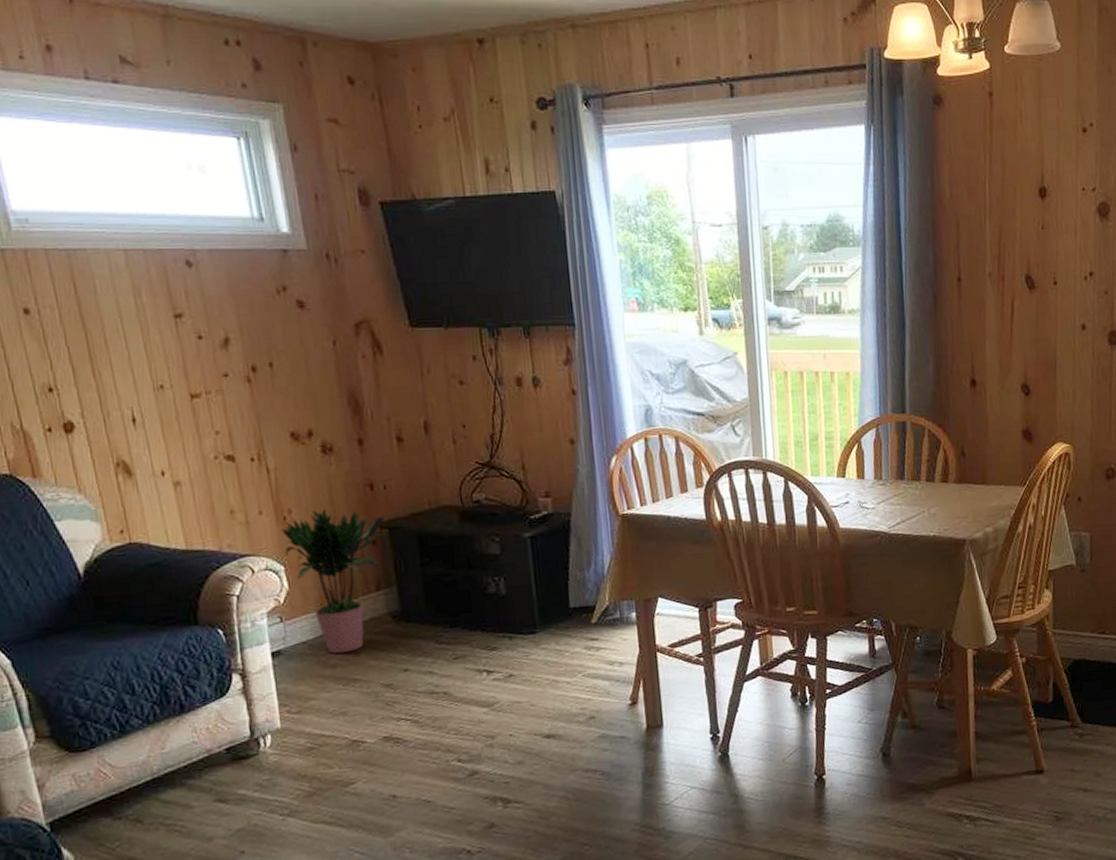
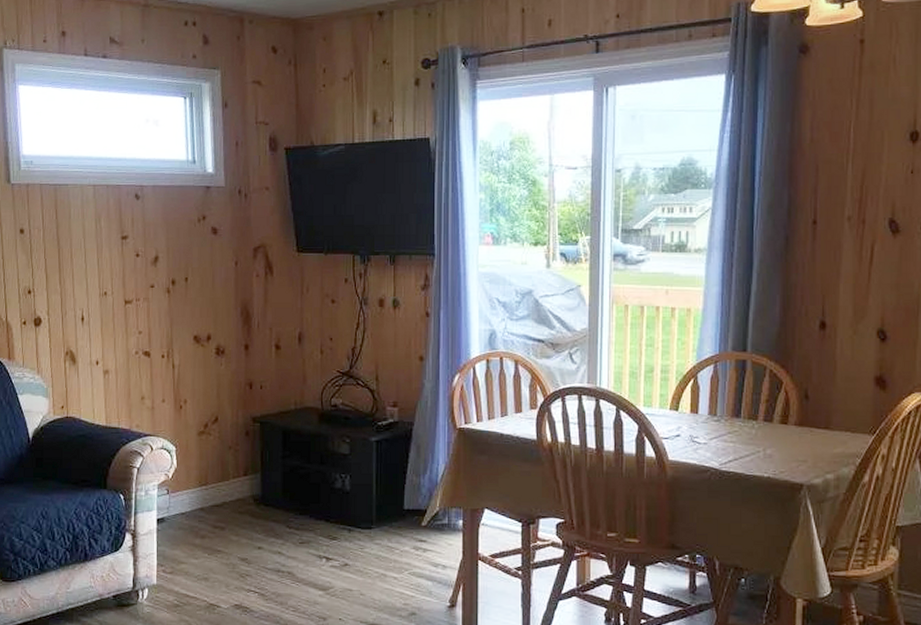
potted plant: present [280,509,389,654] -> none [176,402,259,526]

